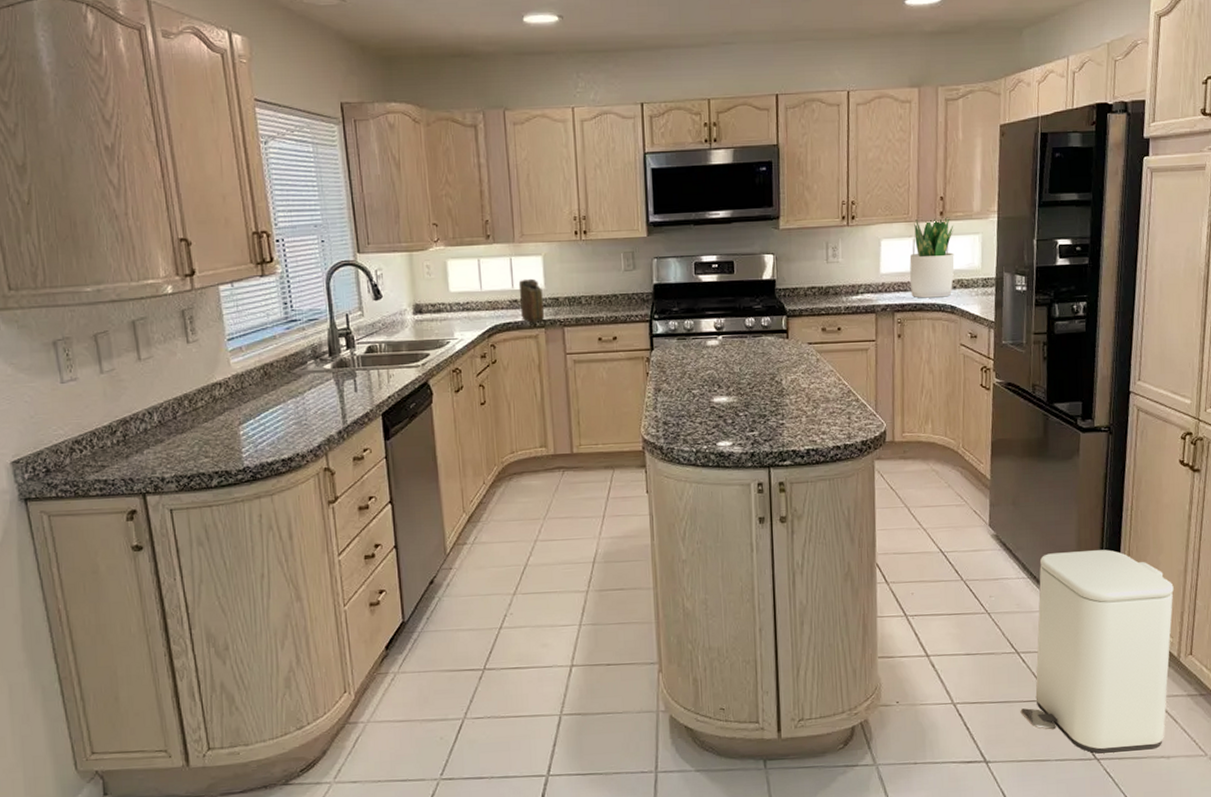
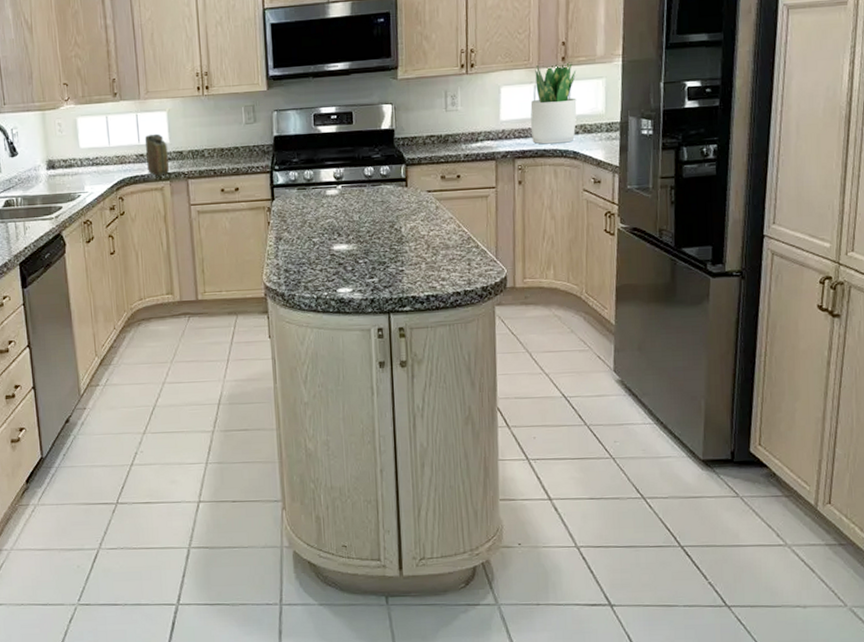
pedal bin: present [1020,549,1174,754] -> none [646,396,811,601]

